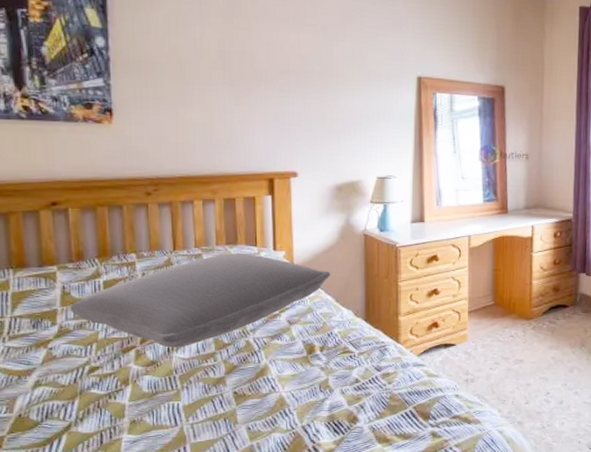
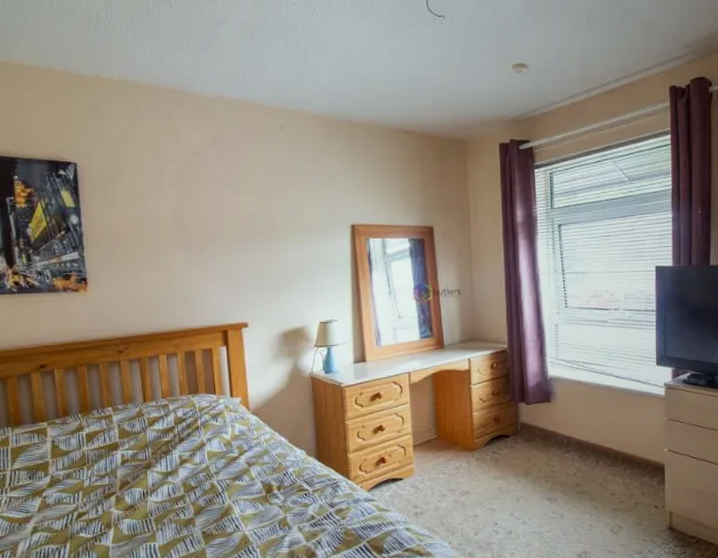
pillow: present [70,252,331,348] -> none [59,401,283,493]

